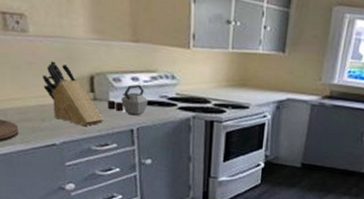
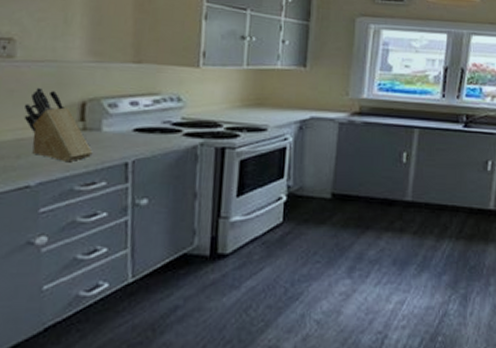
kettle: present [107,84,148,116] -> none [98,109,148,146]

